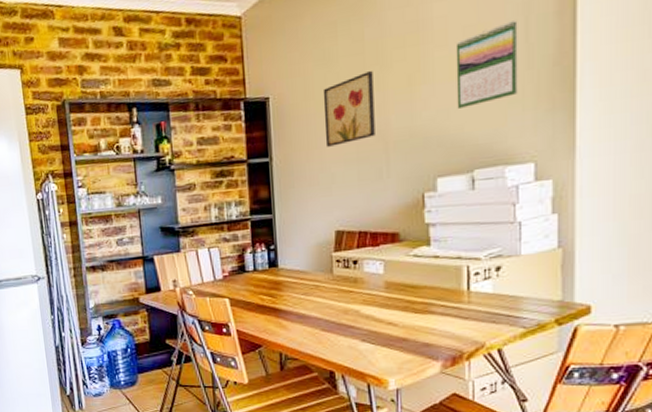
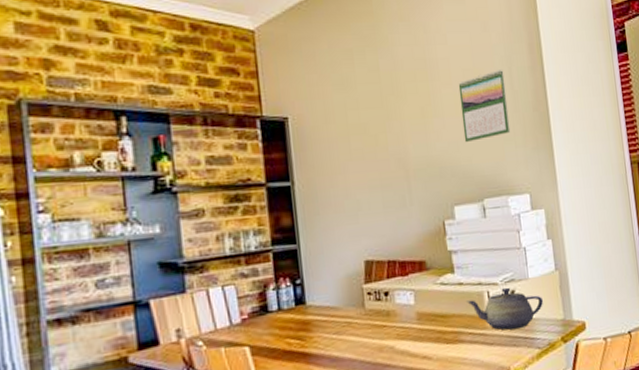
wall art: present [322,71,375,147] -> none [343,101,396,172]
teapot: none [442,263,538,306] -> present [467,287,544,331]

